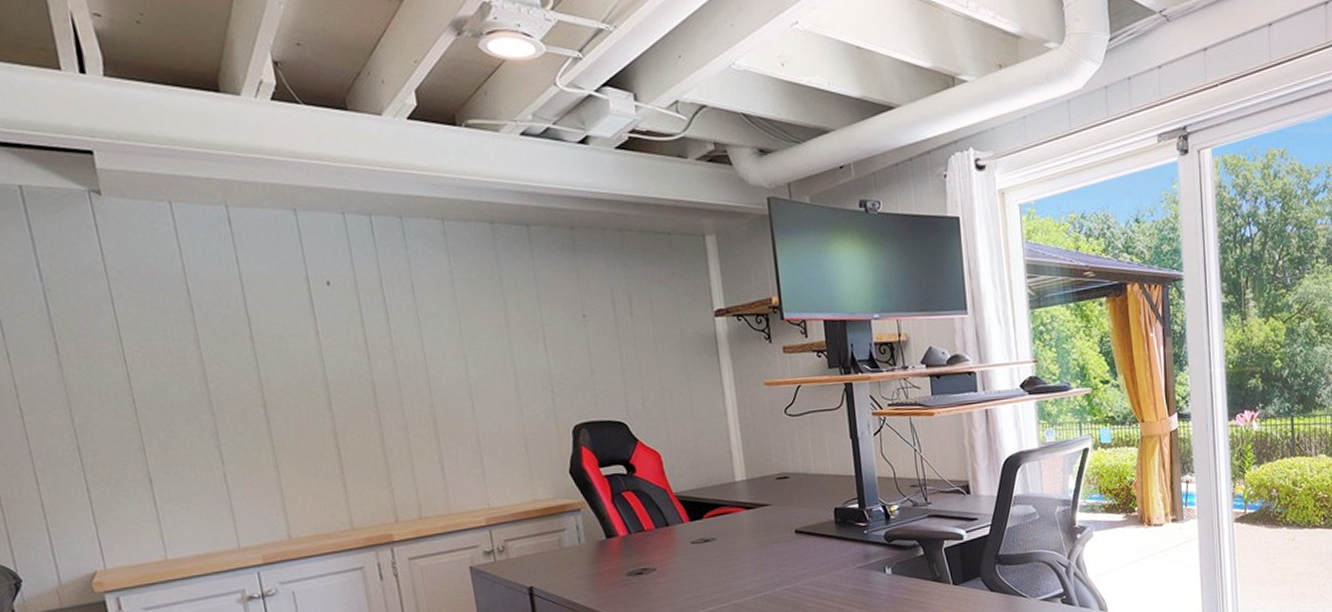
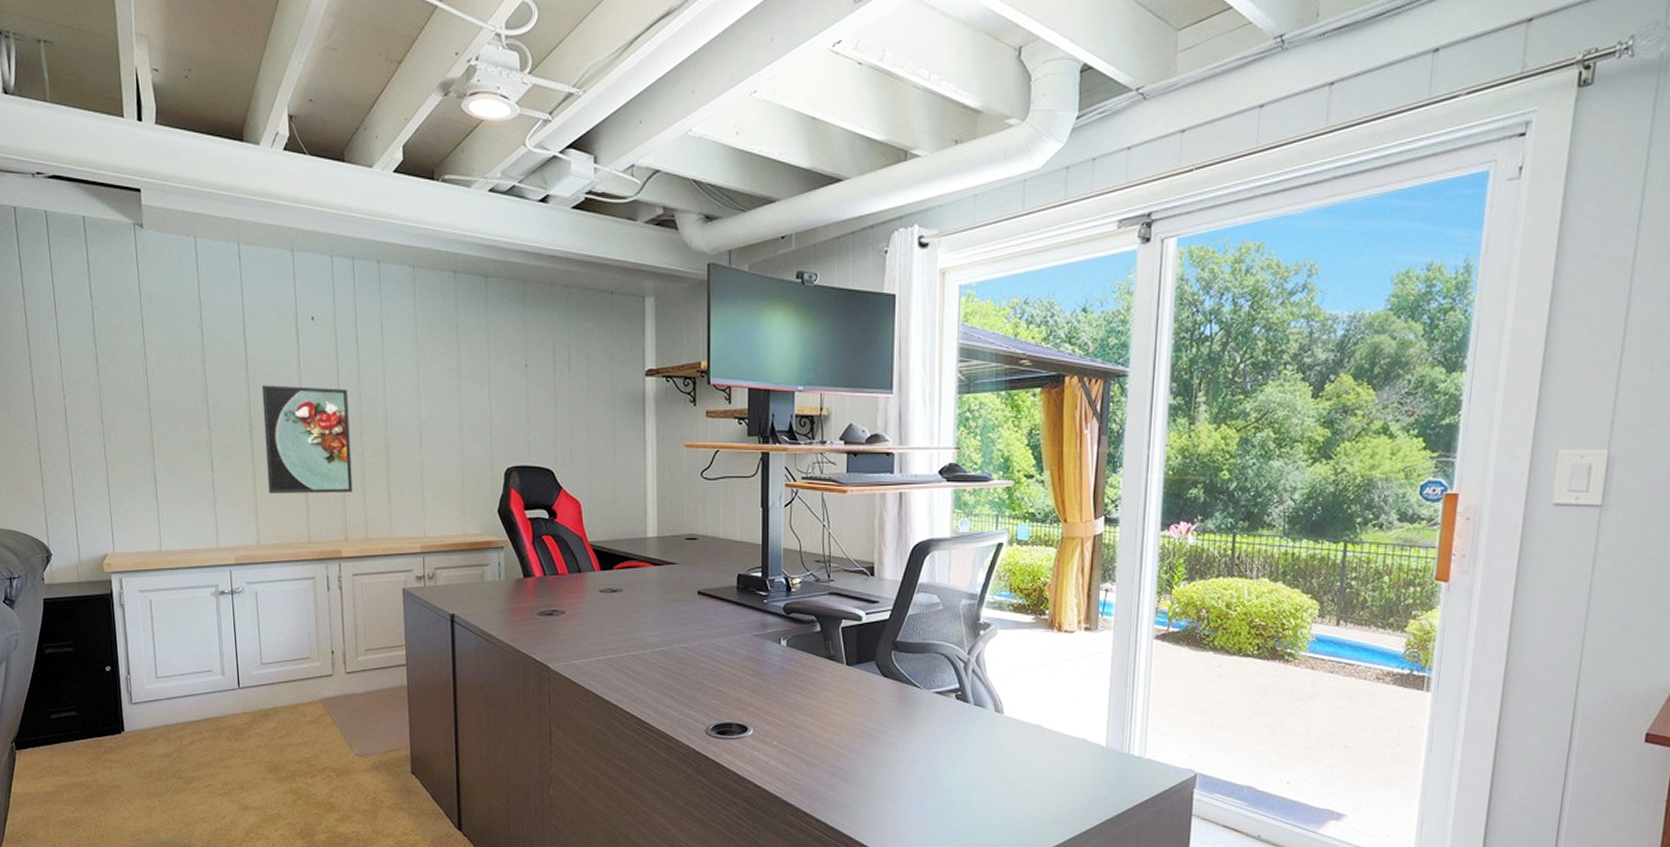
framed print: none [273,357,399,482] -> present [261,385,353,494]

